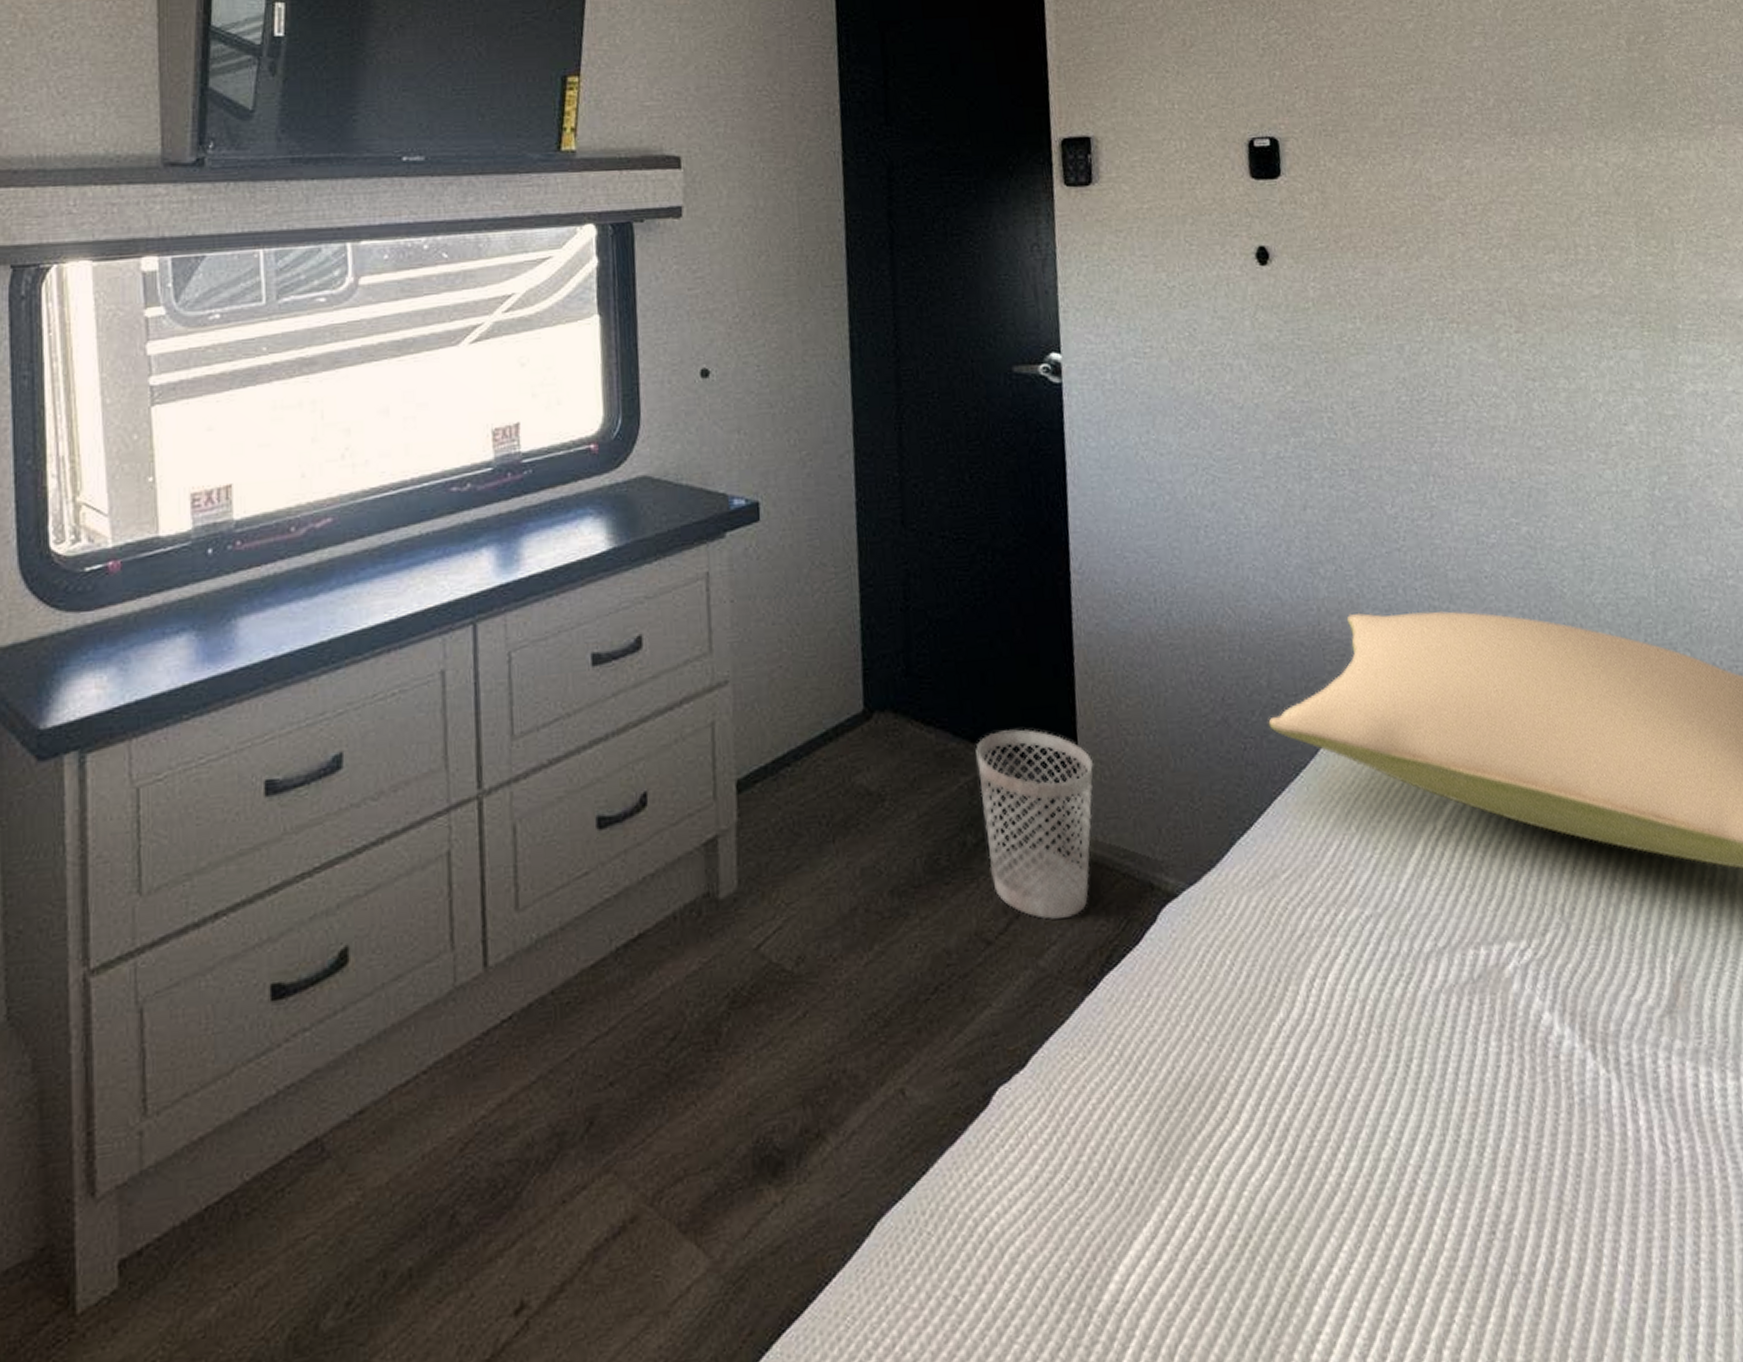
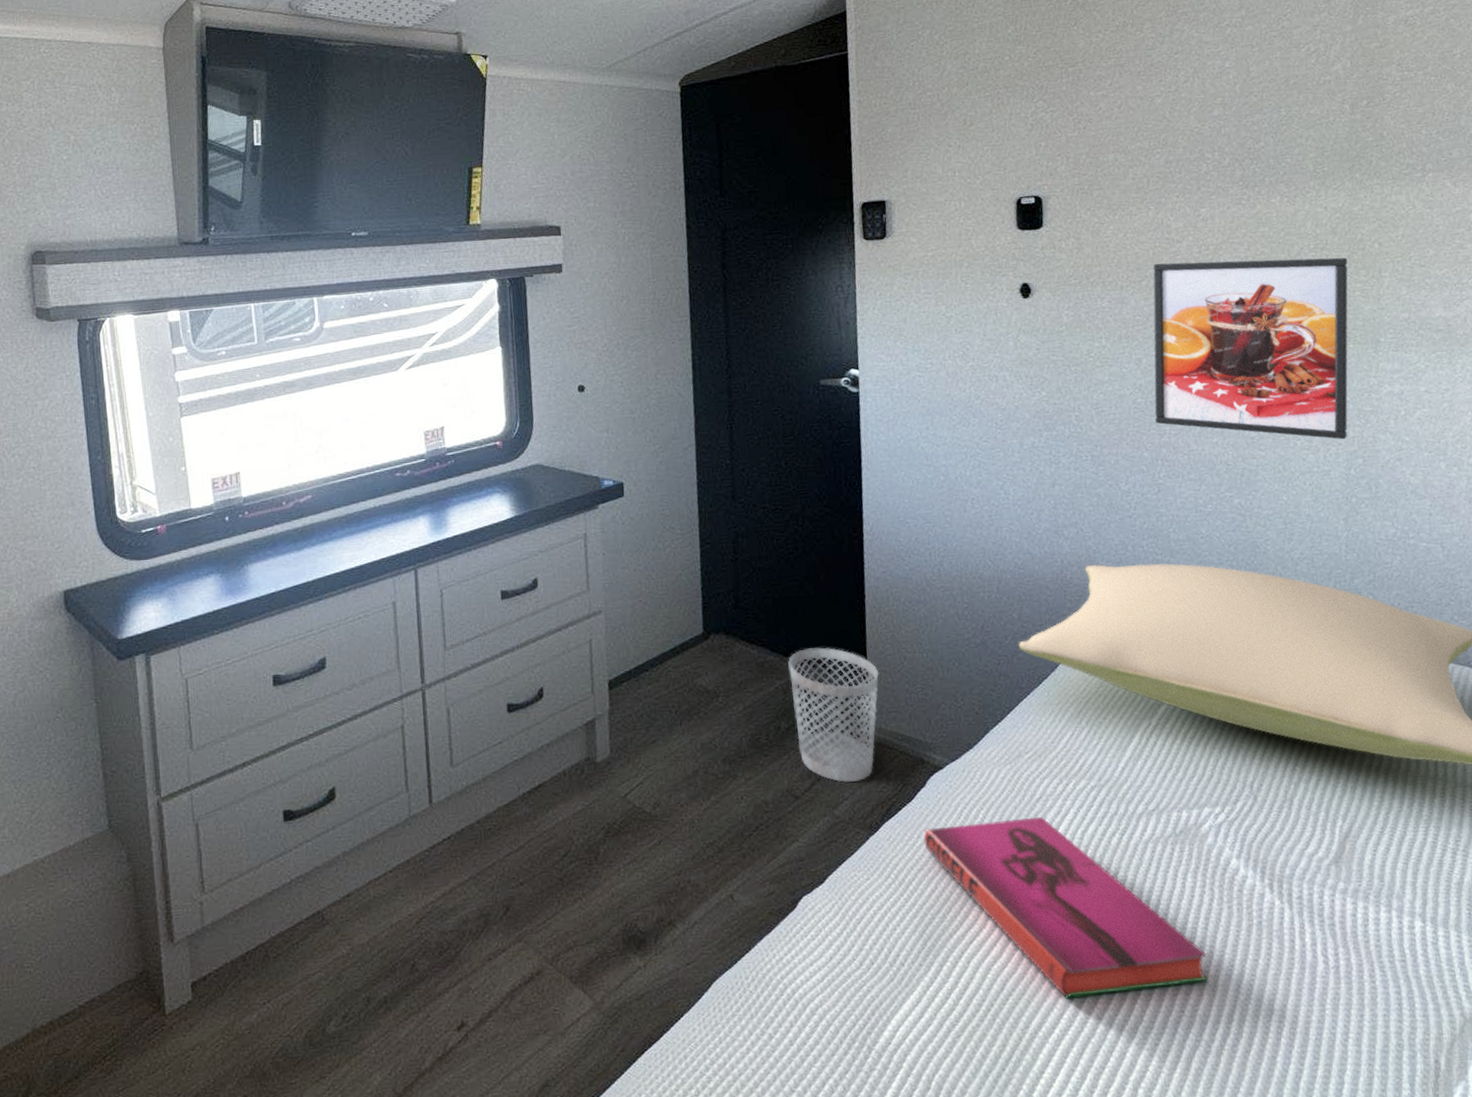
hardback book: none [1155,961,1523,1222] -> present [923,817,1208,999]
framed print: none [1412,224,1648,452] -> present [1153,257,1348,440]

